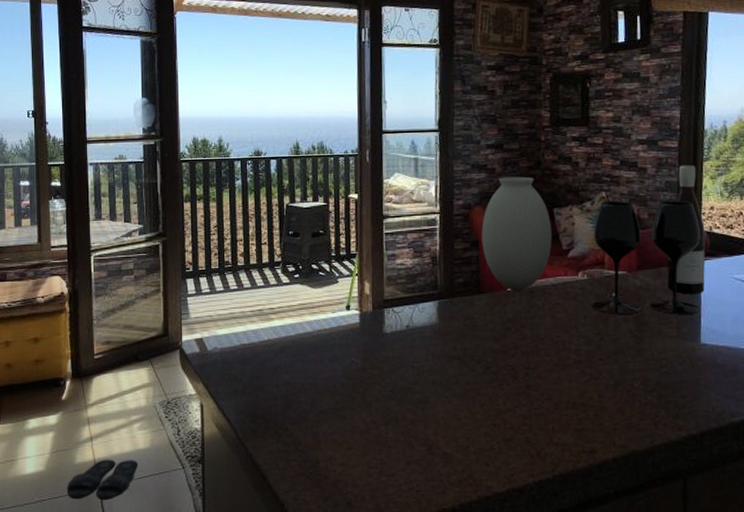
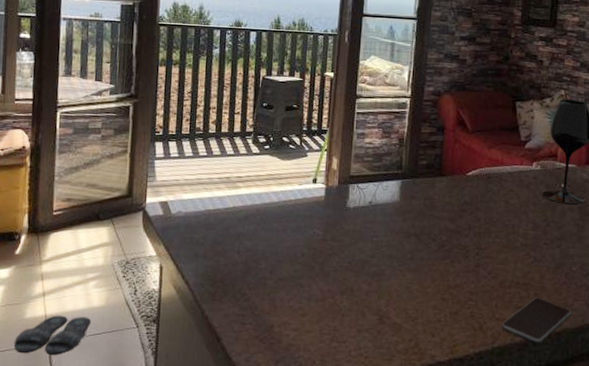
vase: present [481,176,552,292] -> none [447,68,513,177]
mobile phone: none [560,418,639,470] -> present [501,297,572,344]

